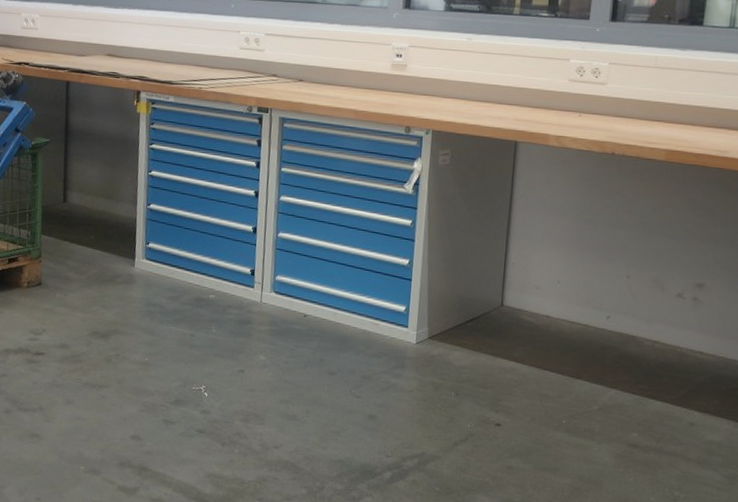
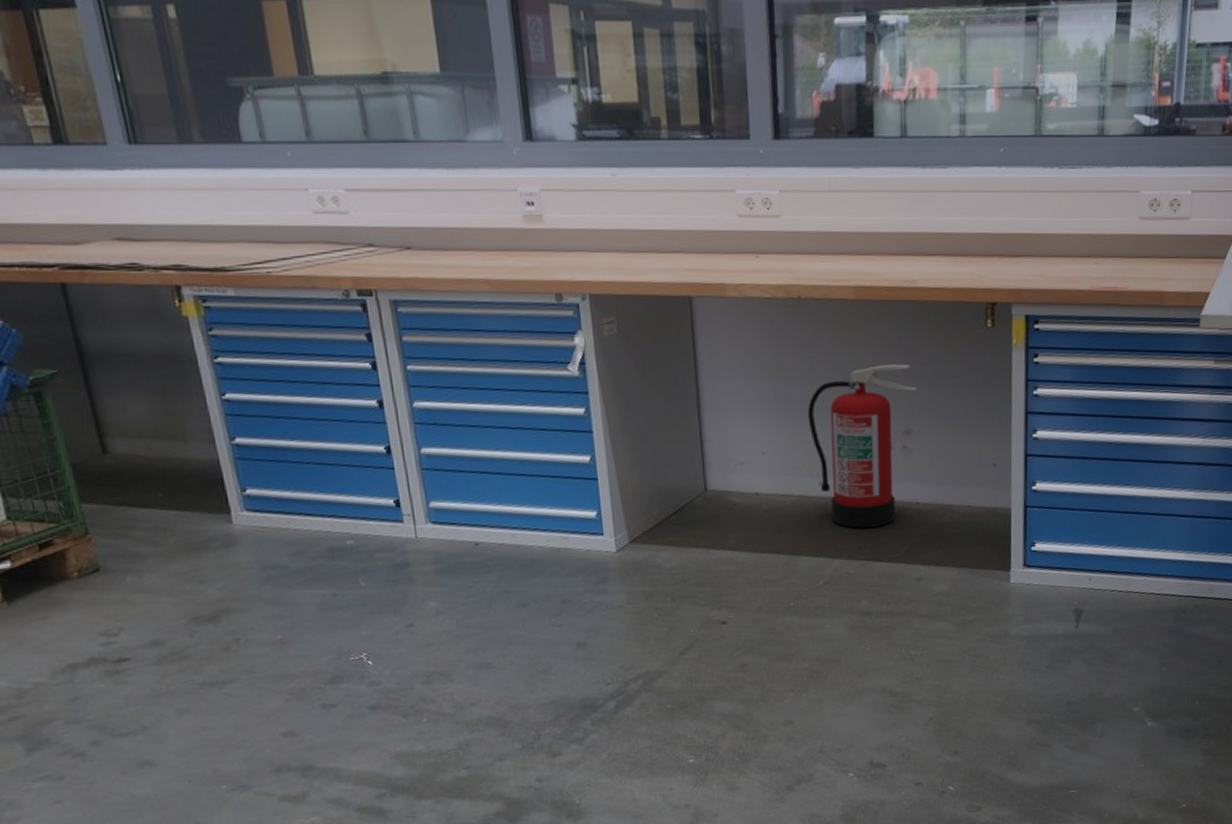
fire extinguisher: none [604,221,715,368] -> present [807,363,918,529]

